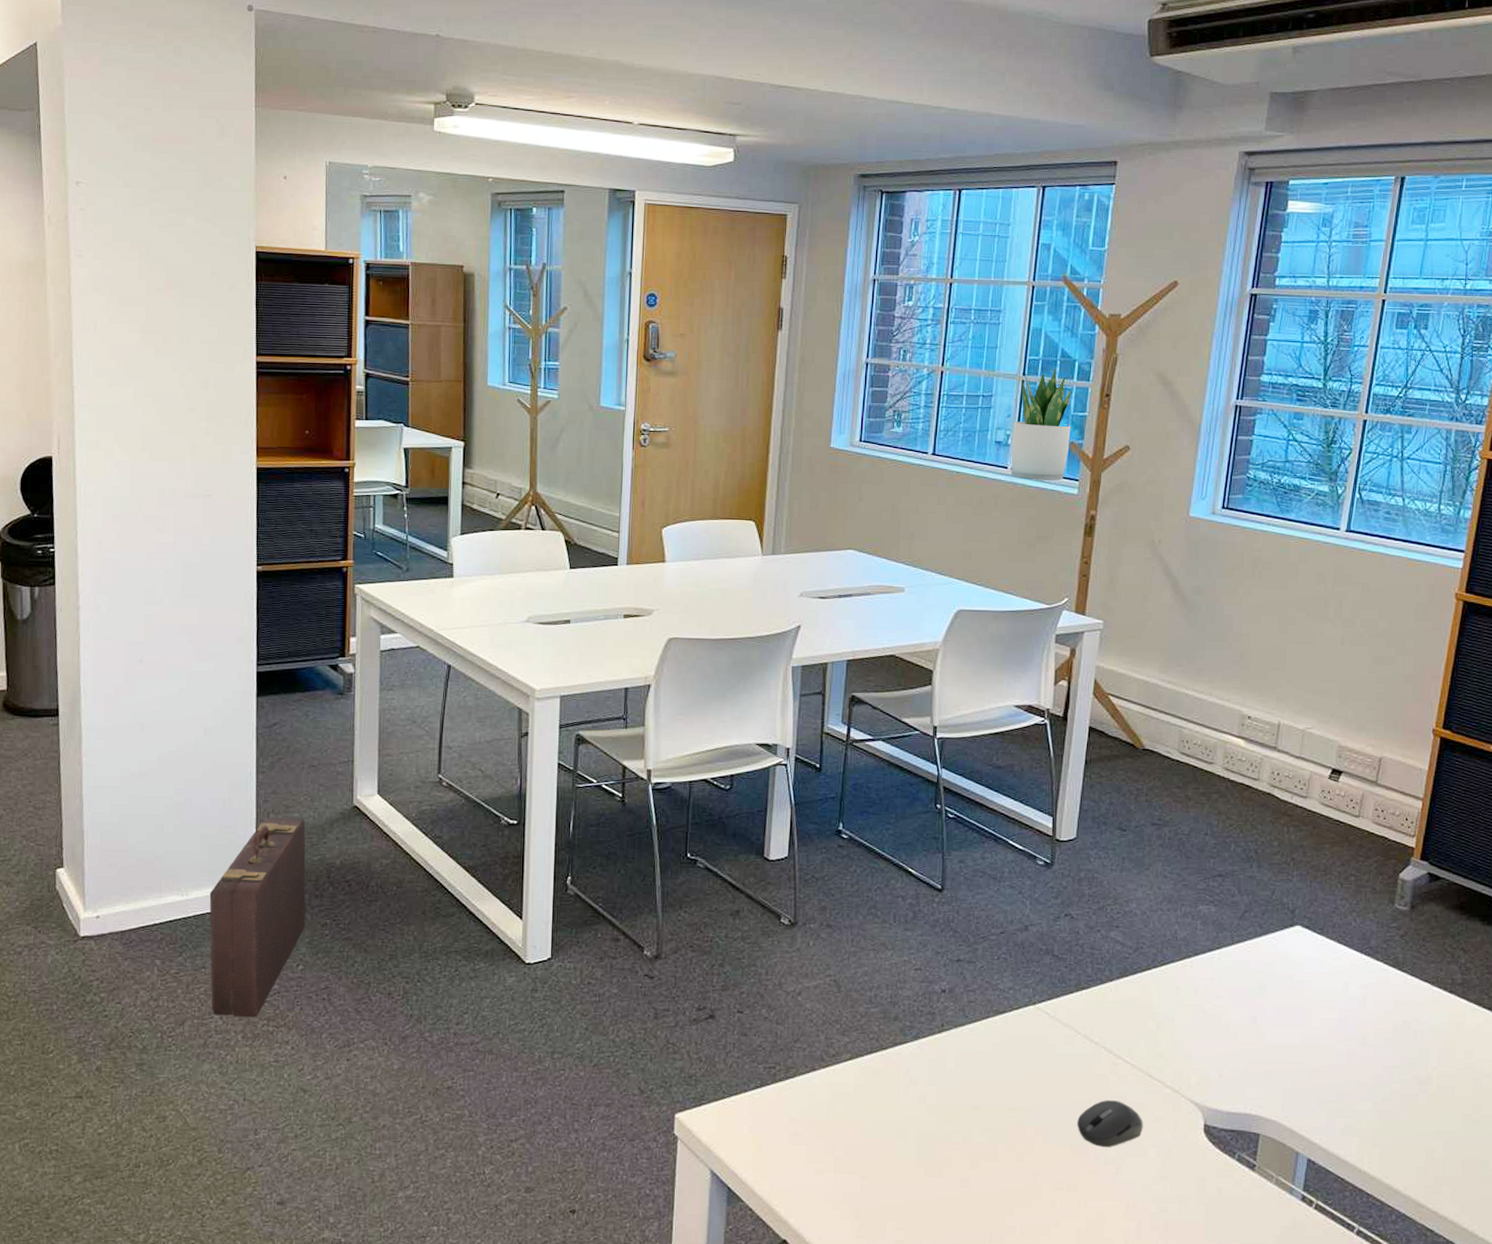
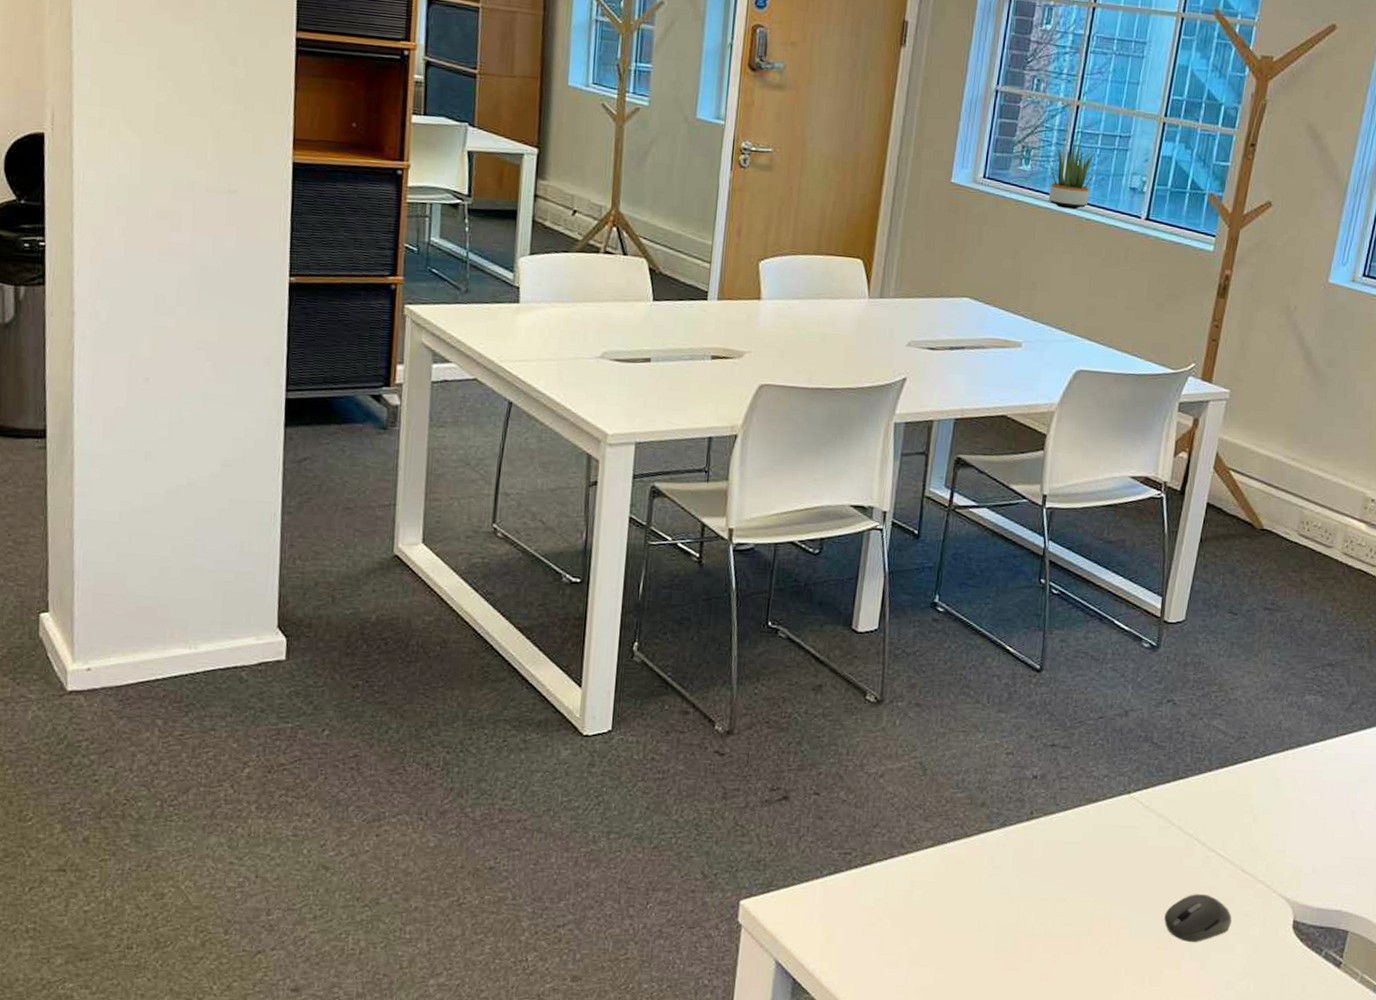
briefcase: present [209,817,306,1018] -> none [220,564,337,787]
potted plant: none [911,401,976,464] -> present [1041,139,1112,210]
planter: present [1011,368,1073,481] -> none [1144,111,1217,235]

